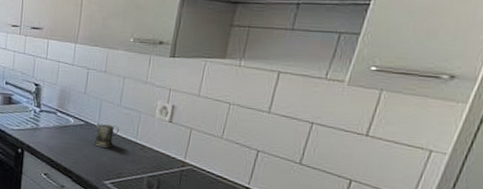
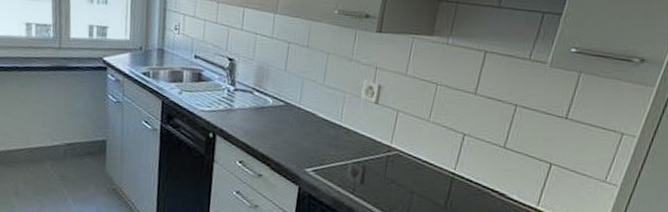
mug: present [92,123,120,148] -> none [293,104,323,132]

